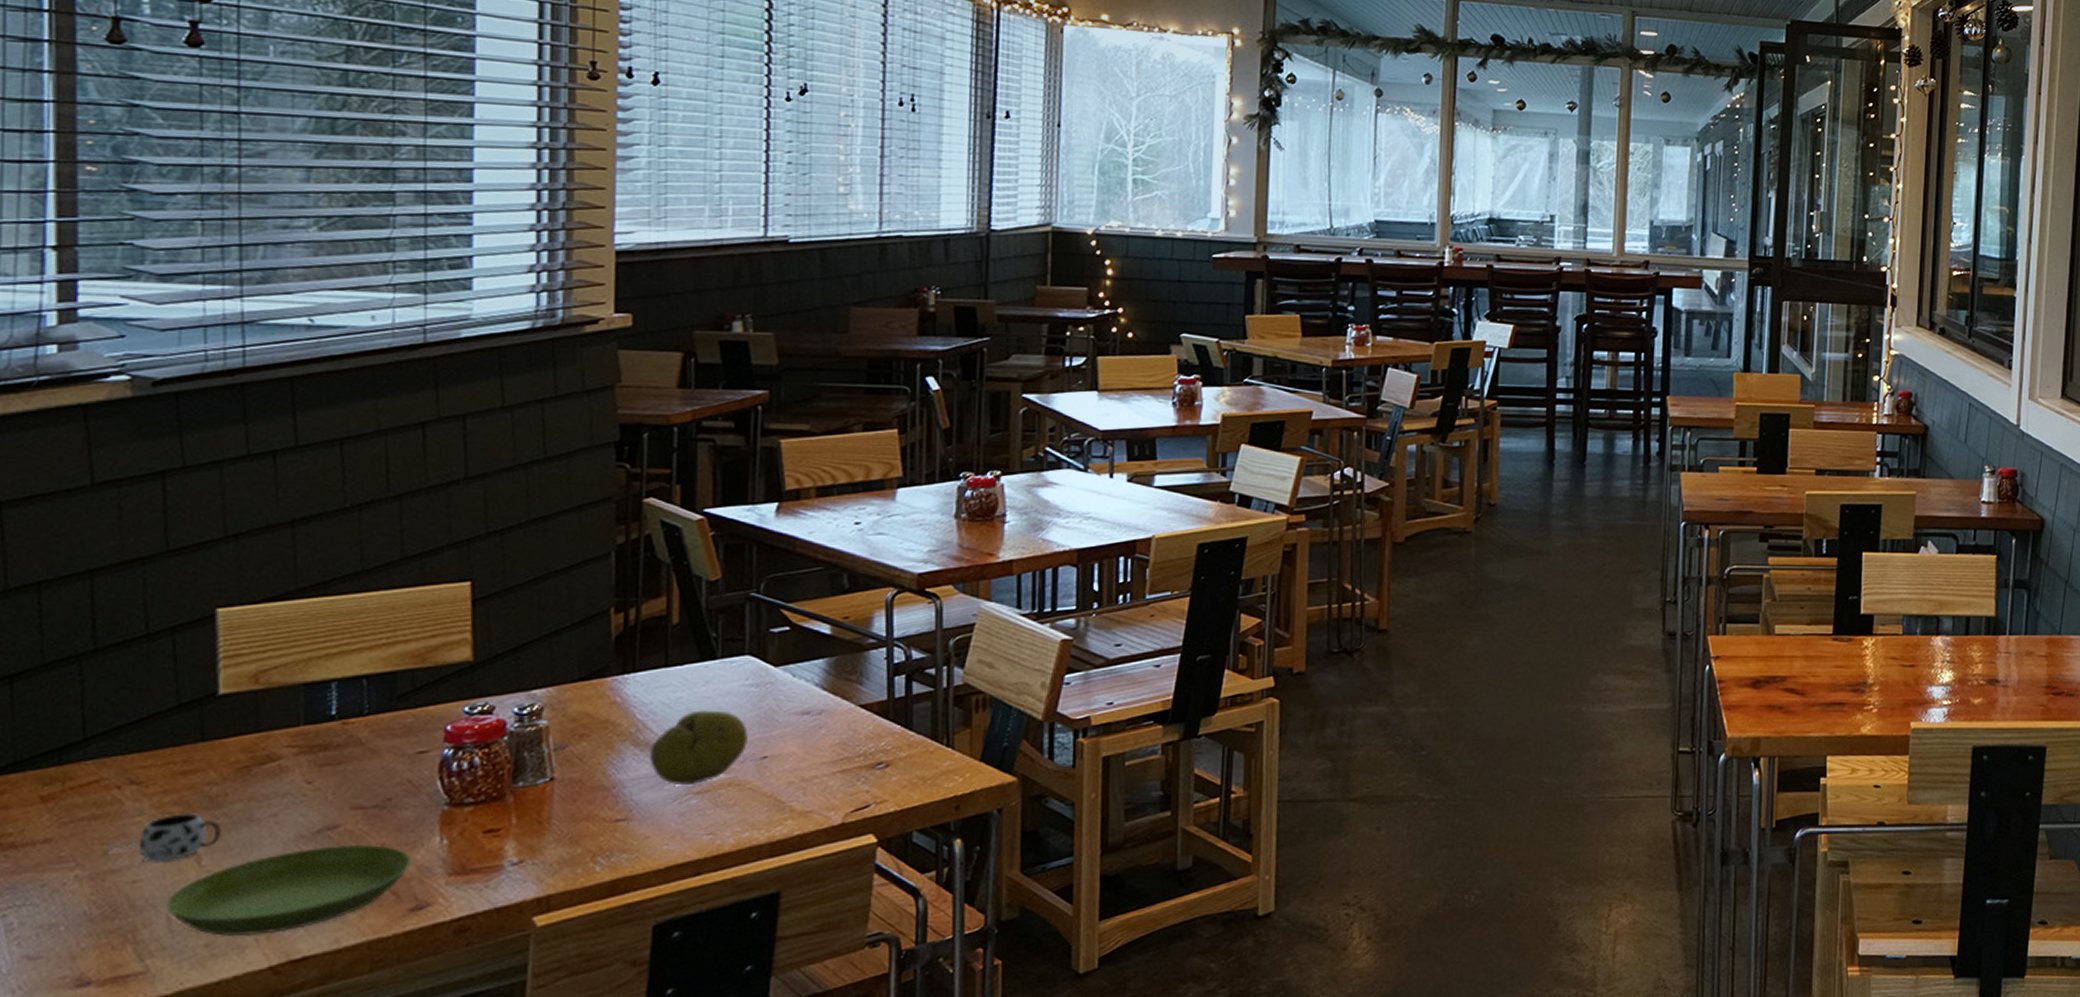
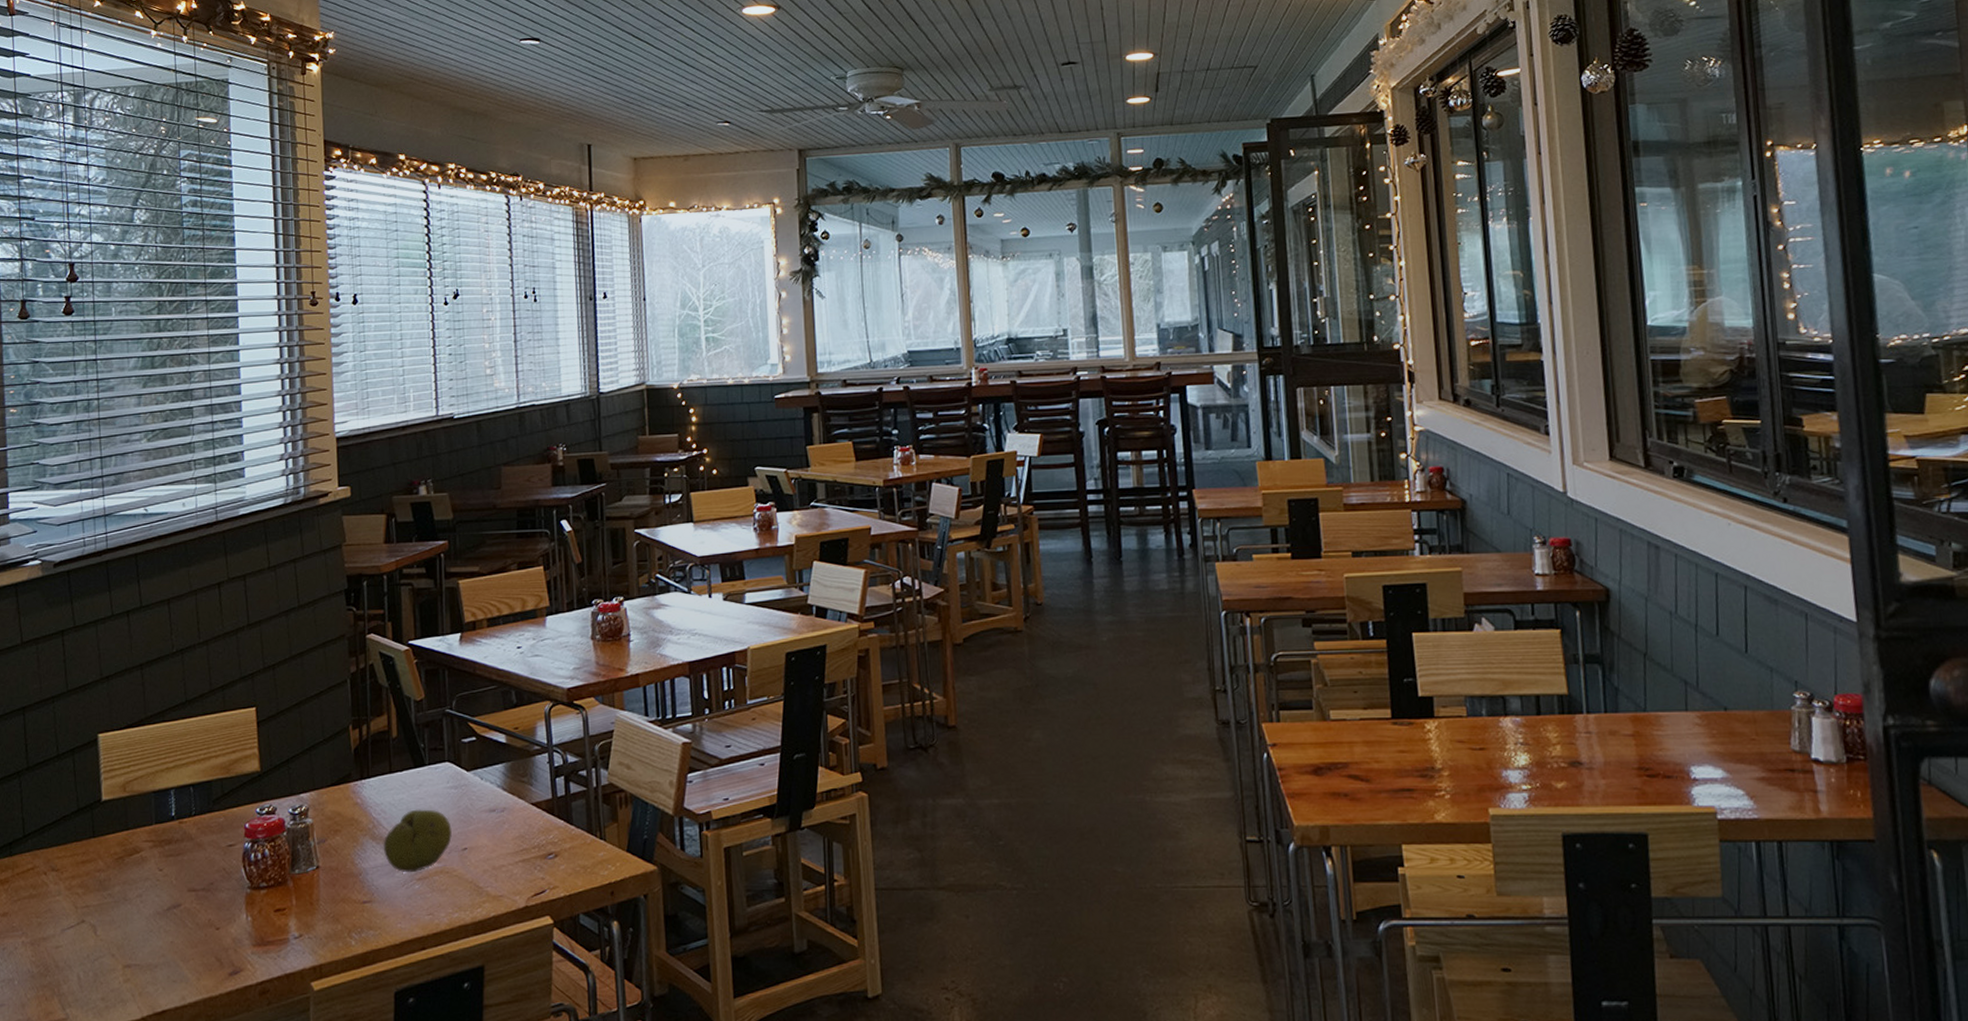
mug: present [107,813,221,862] -> none [40,894,108,932]
saucer: present [164,845,412,937] -> none [76,920,229,993]

